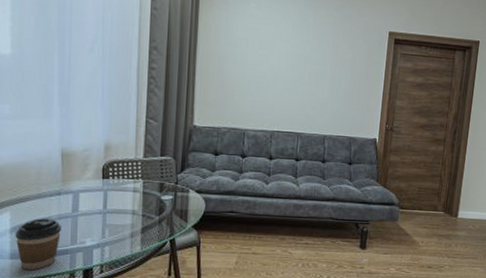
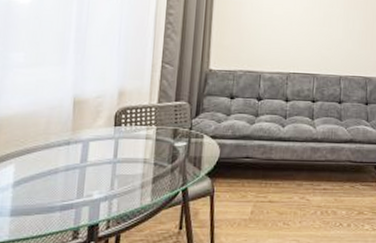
coffee cup: present [15,218,62,270] -> none [17,170,69,229]

